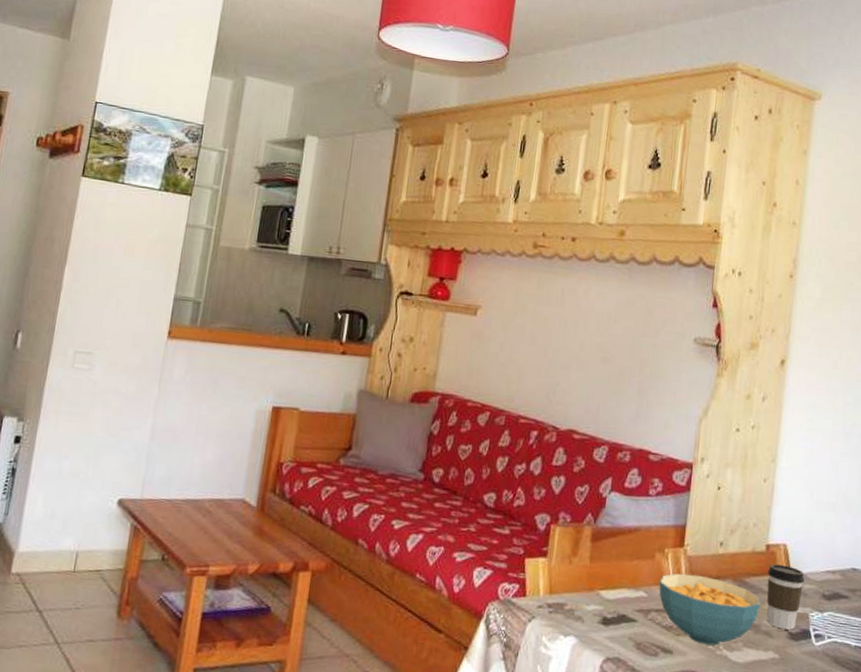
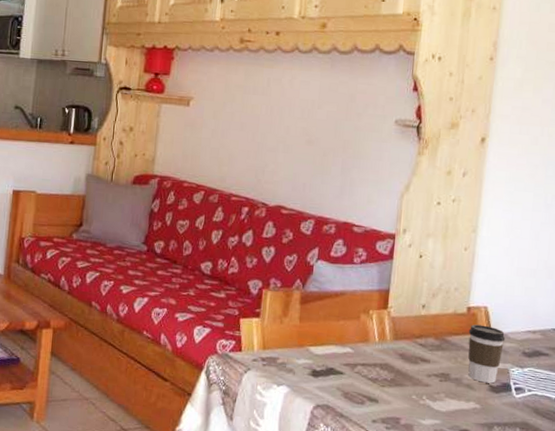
cereal bowl: present [659,573,761,646] -> none [364,332,462,396]

